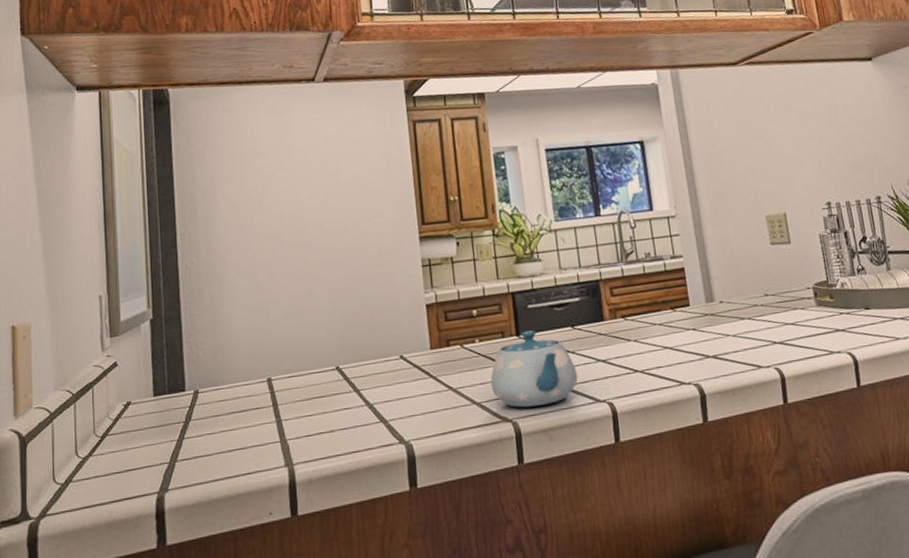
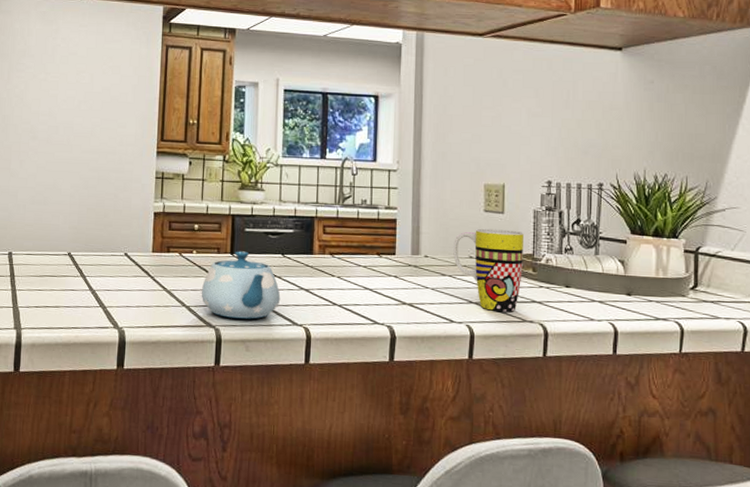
mug: none [746,259,822,348] -> present [453,228,524,312]

